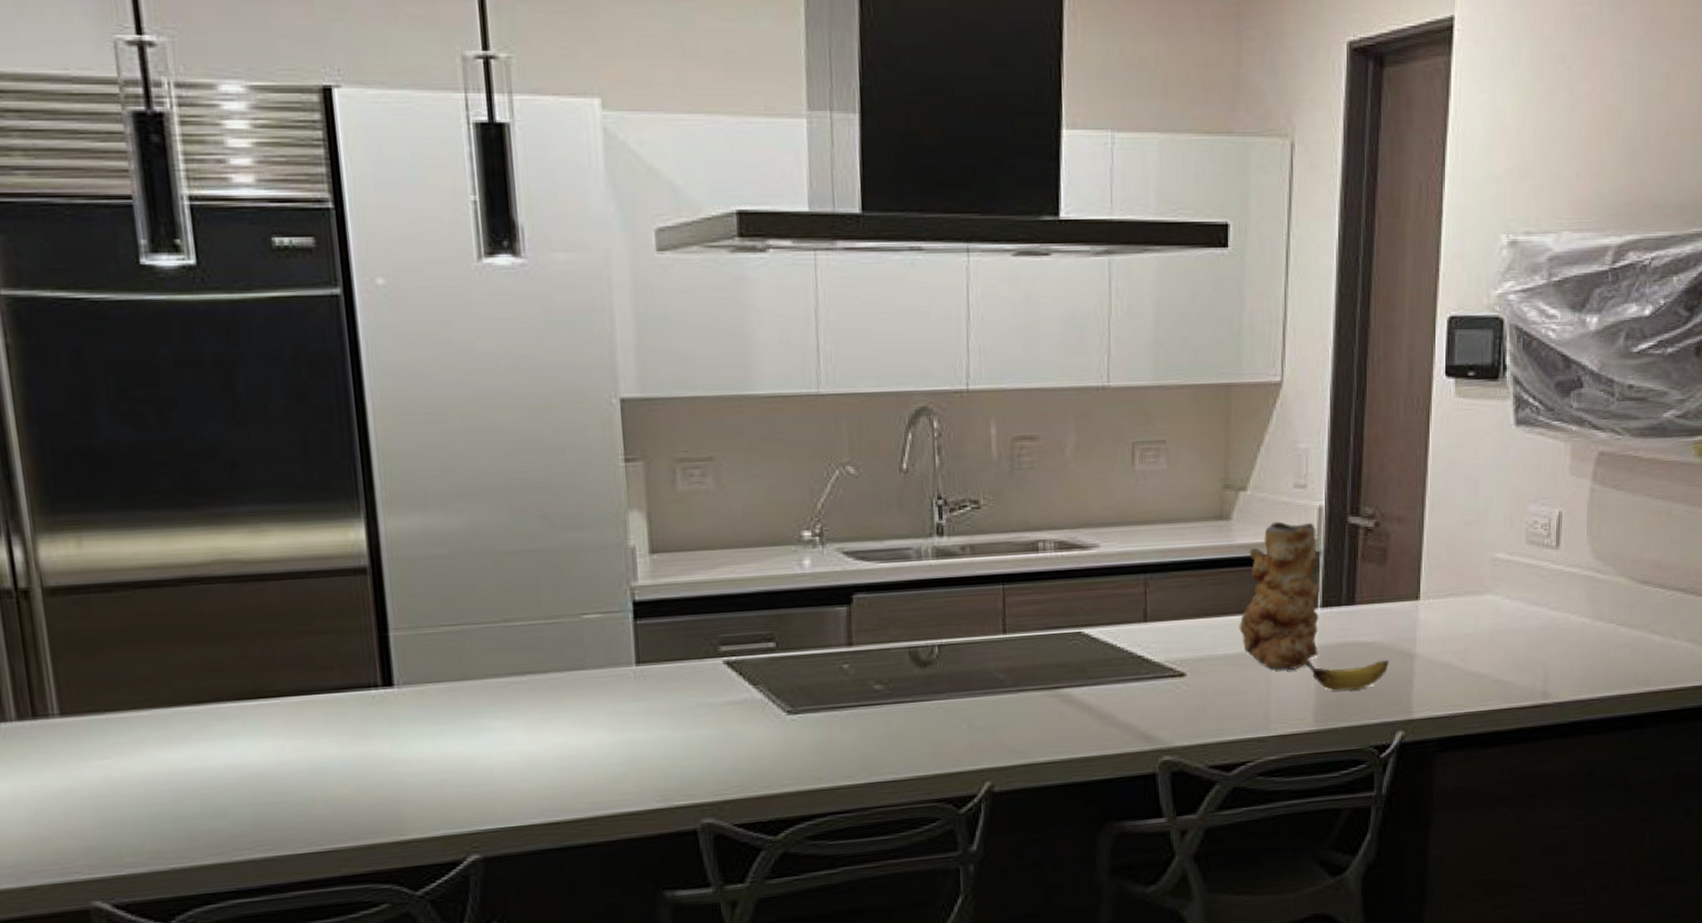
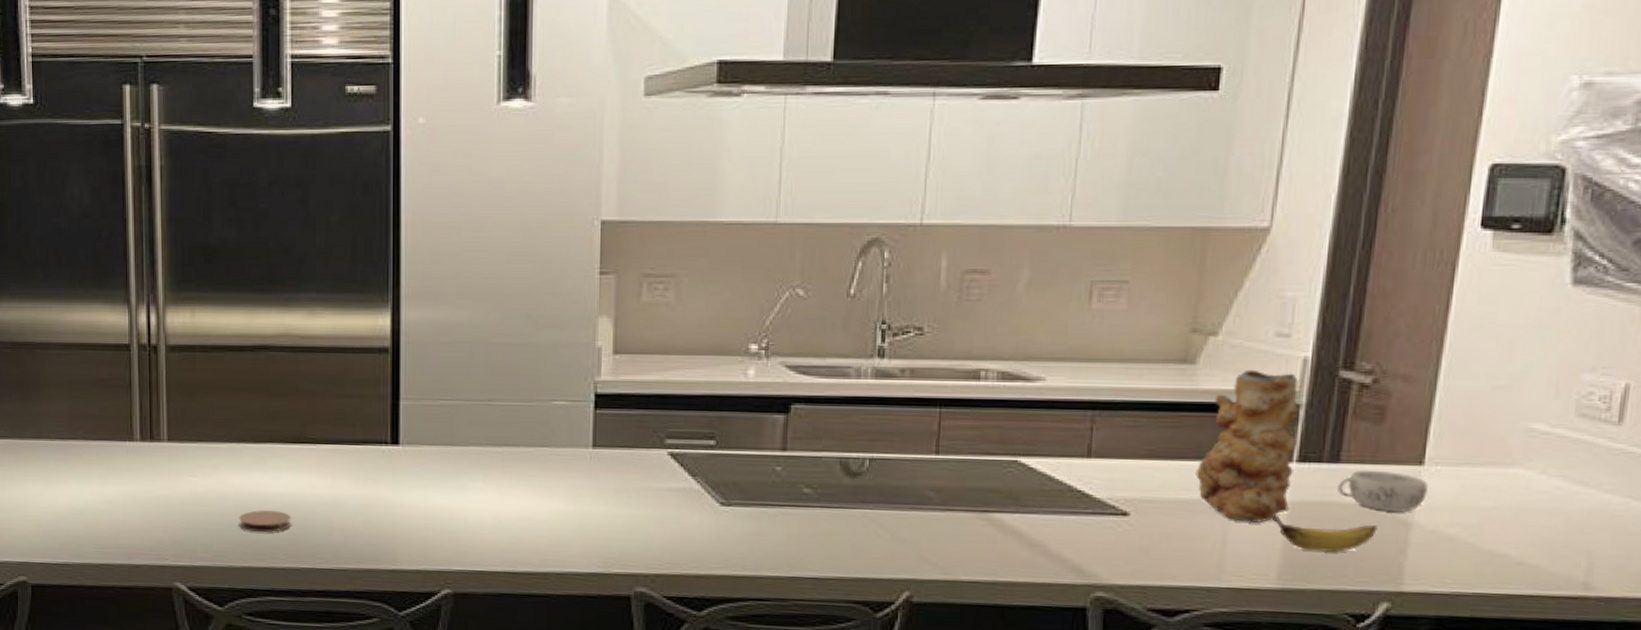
coaster: none [178,788,256,820] -> present [238,510,291,533]
decorative bowl: none [1355,608,1424,646] -> present [1337,470,1428,512]

